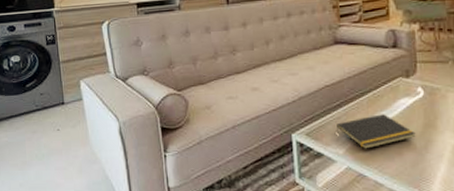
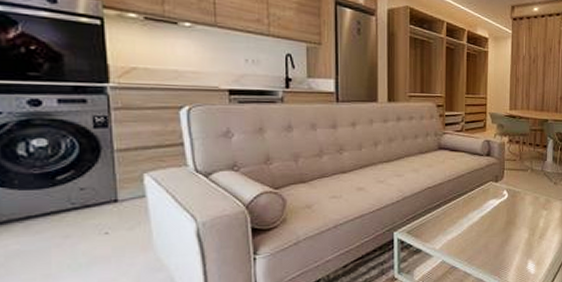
notepad: present [336,114,416,149] -> none [434,213,499,244]

